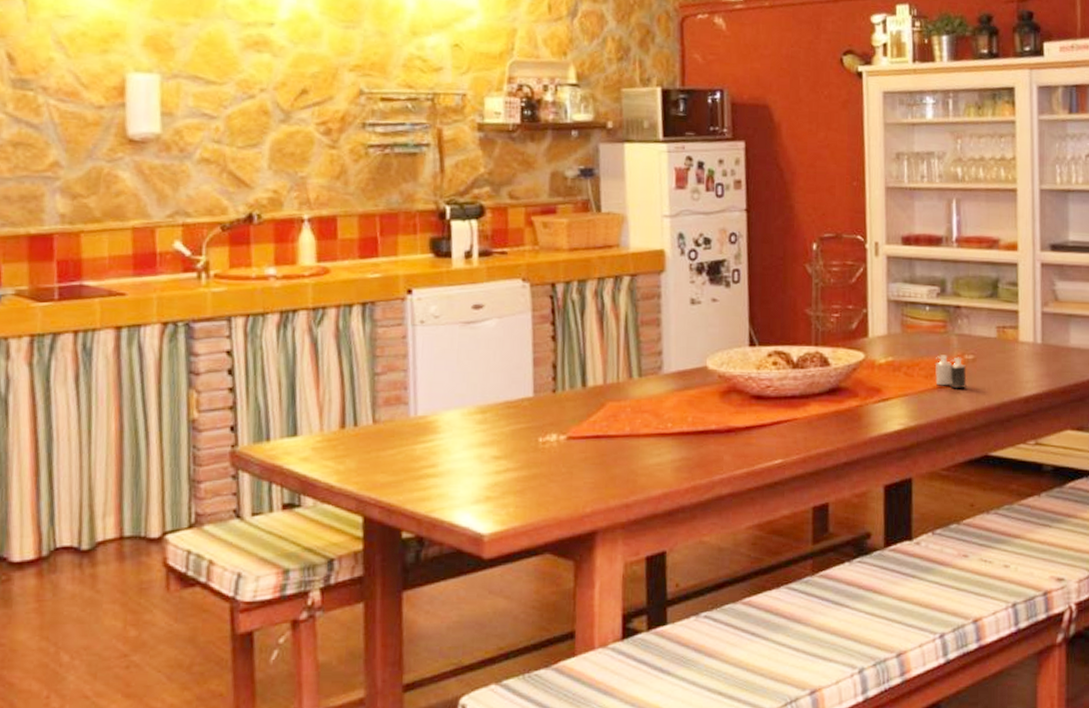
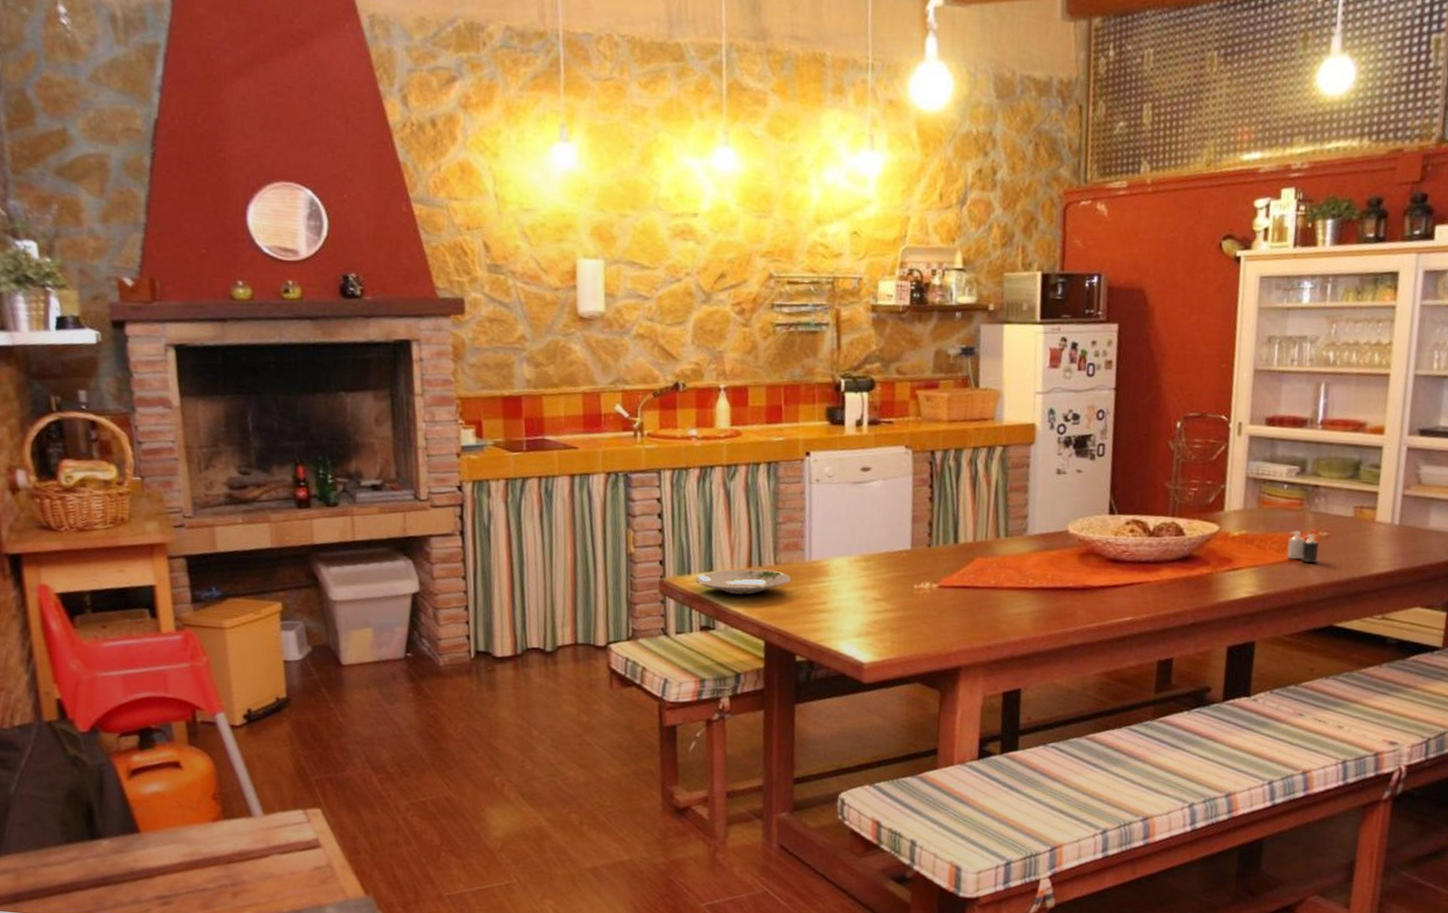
plate: none [274,430,395,462] -> present [694,569,792,595]

